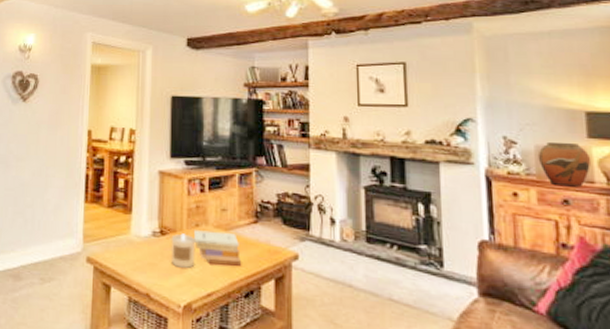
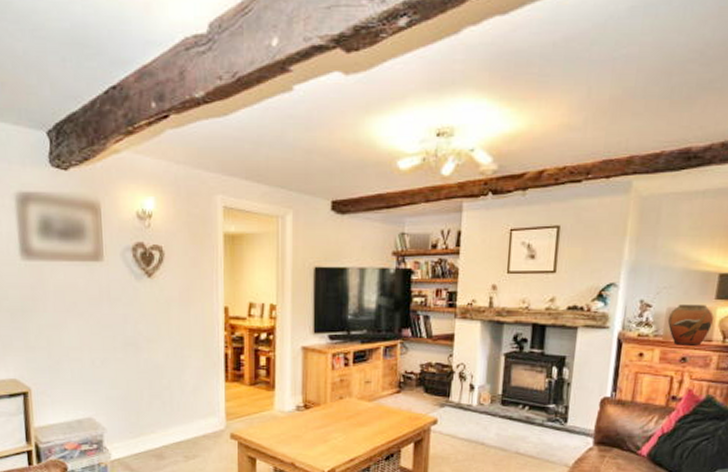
candle: present [171,233,196,268] -> none [315,406,339,438]
books: present [193,230,242,266] -> none [337,402,384,434]

